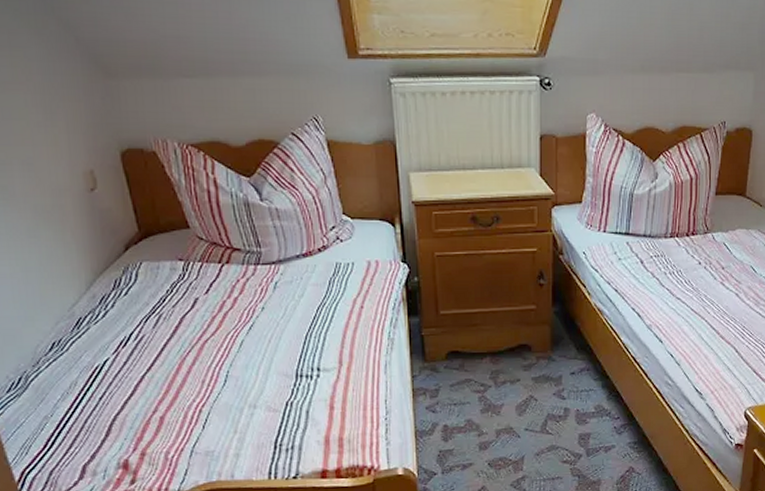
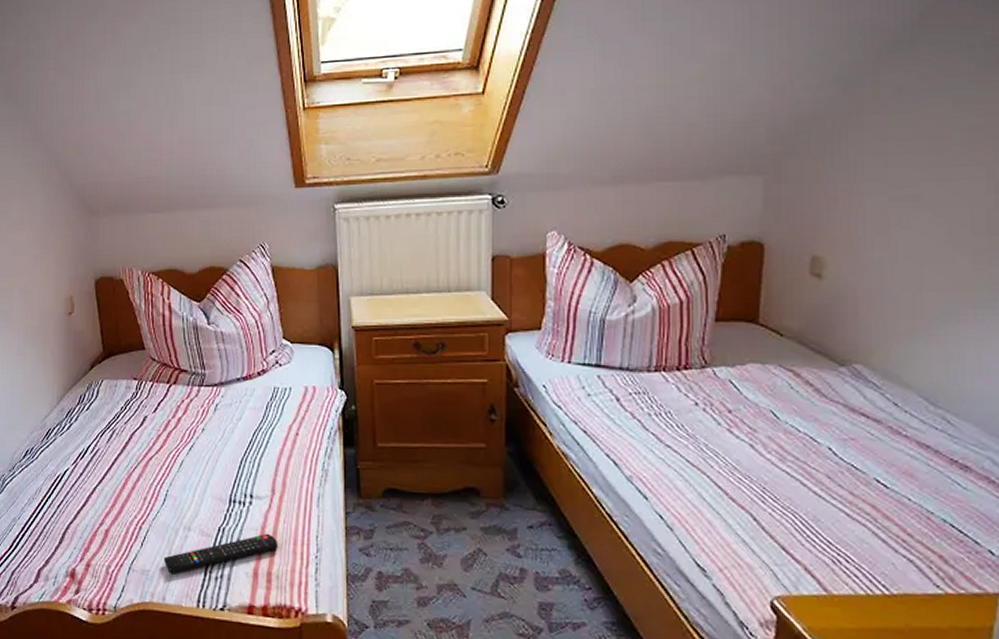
remote control: none [228,402,348,451] -> present [163,533,278,573]

